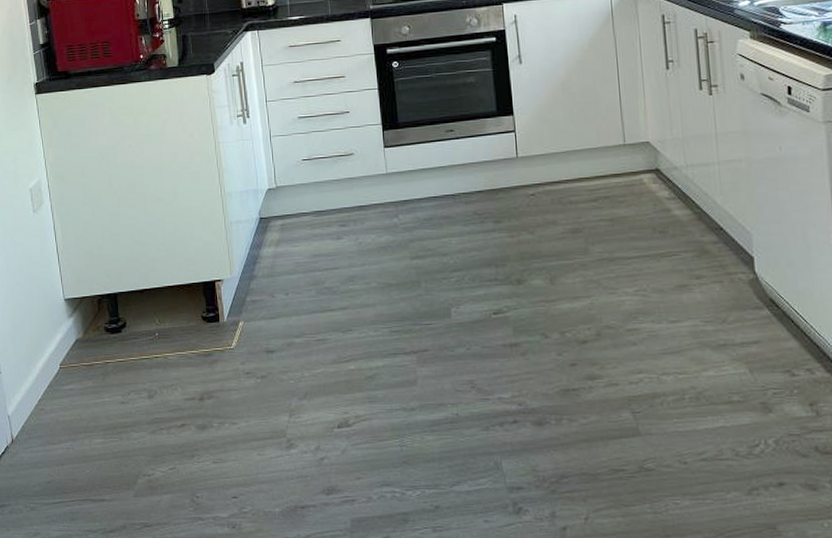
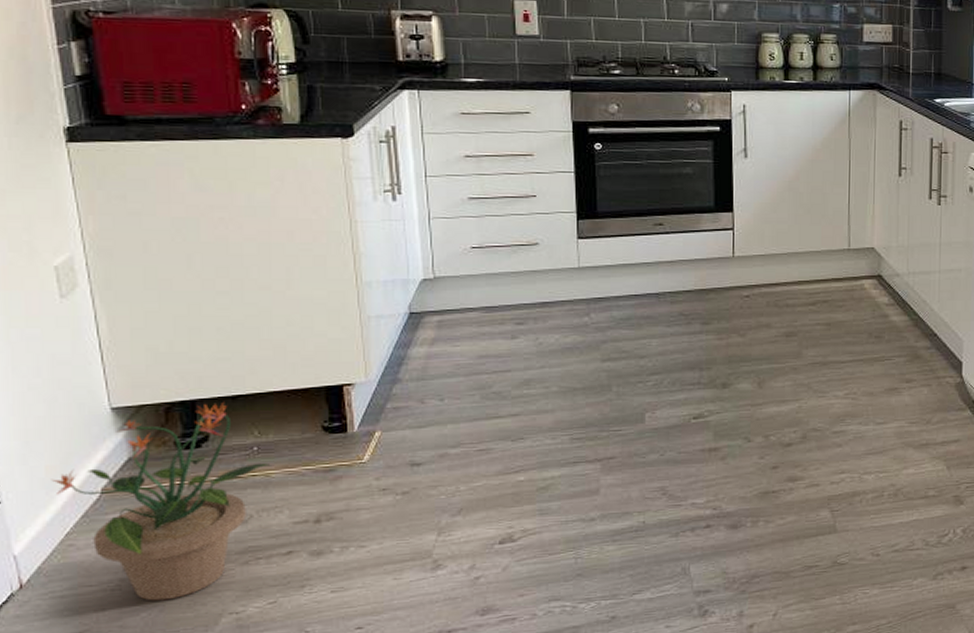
potted plant: none [29,295,169,460] -> present [51,402,273,601]

